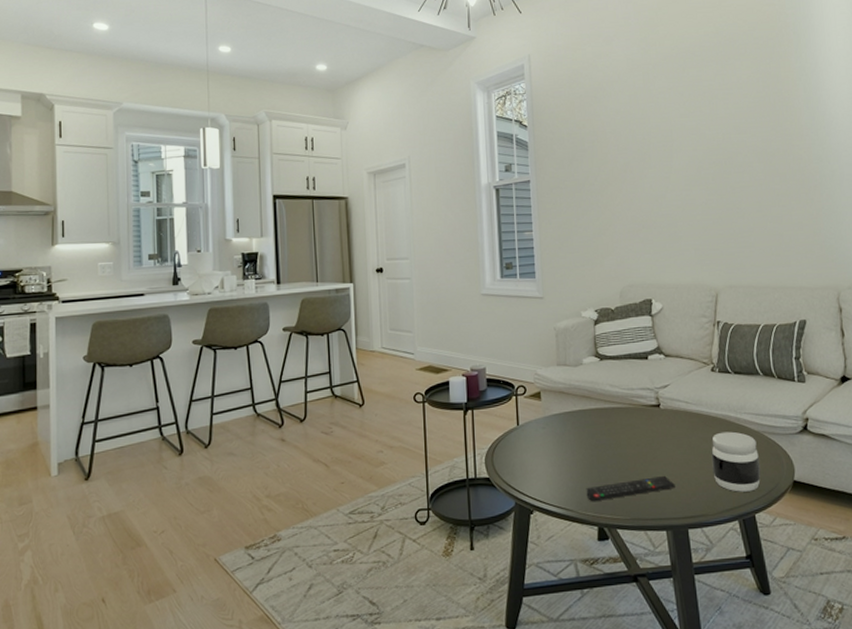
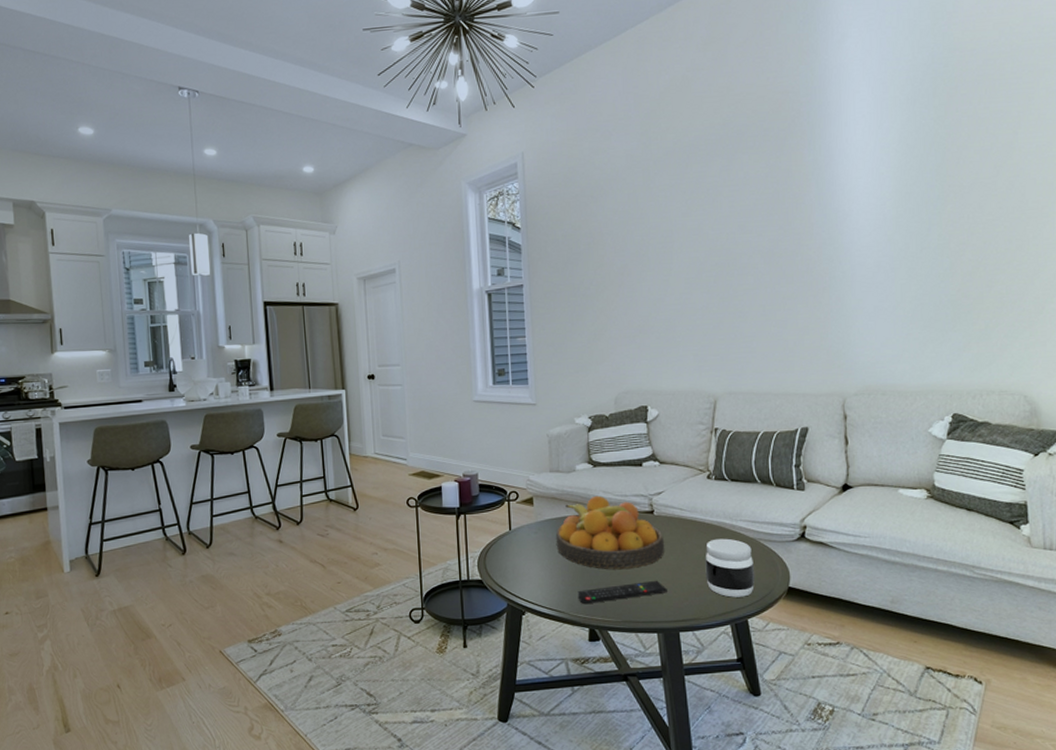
fruit bowl: none [563,389,671,466] -> present [555,495,664,570]

